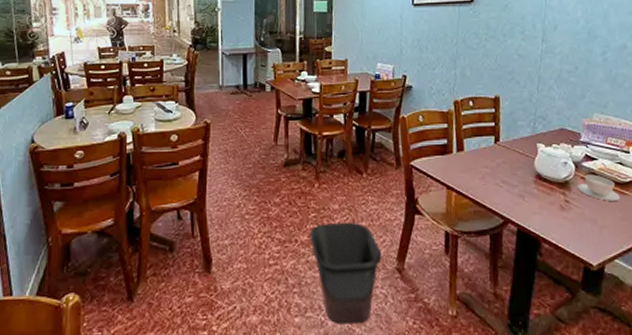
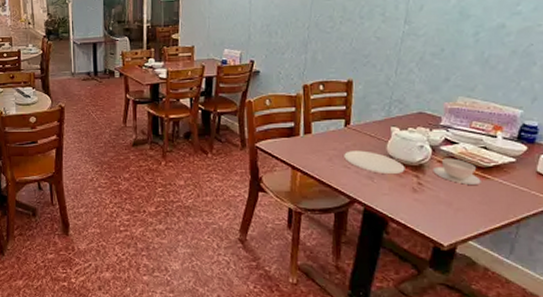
waste bin: present [309,222,382,325] -> none [157,196,226,285]
plate: none [495,168,553,193] -> present [344,150,405,175]

